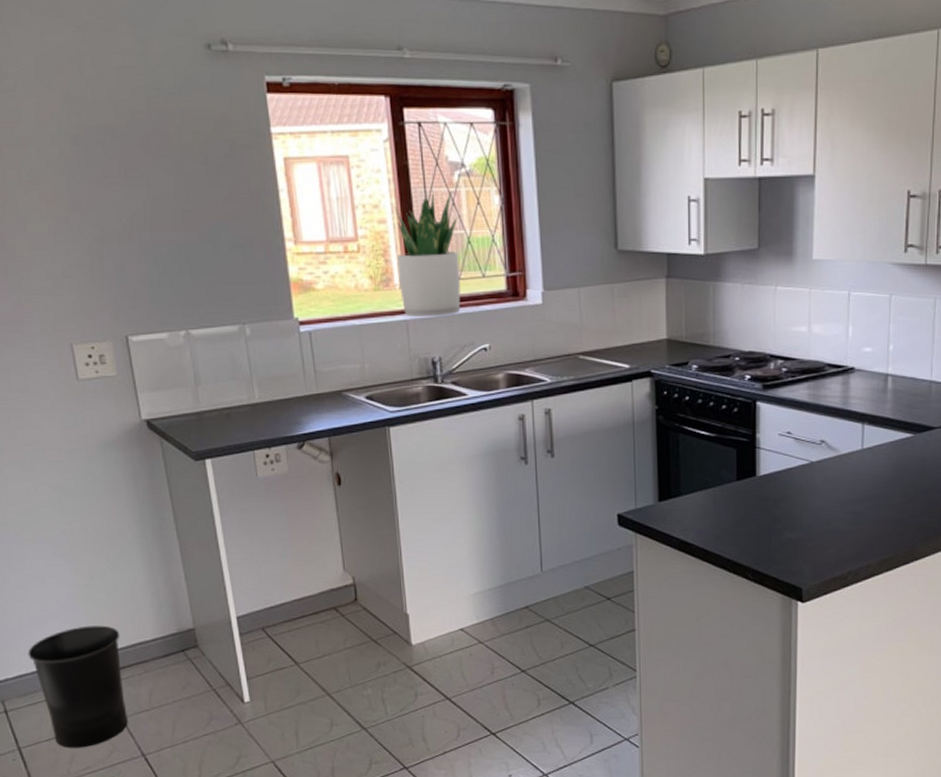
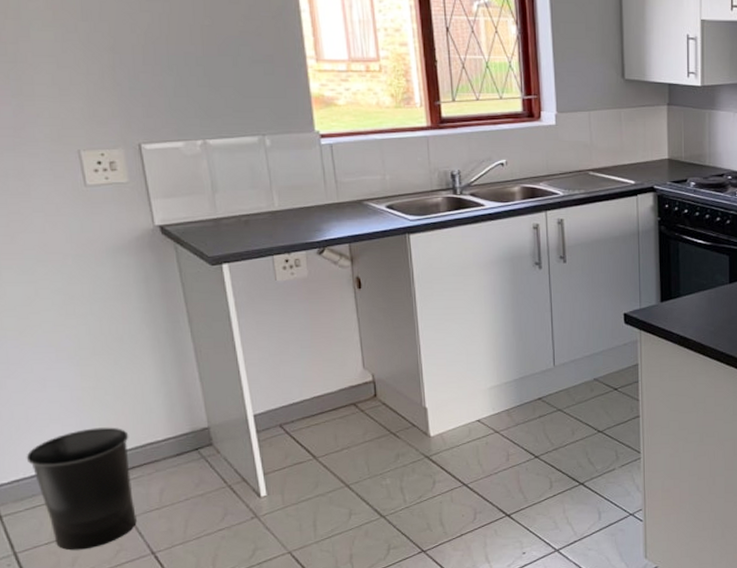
planter: present [395,190,461,317] -> none [416,18,479,134]

